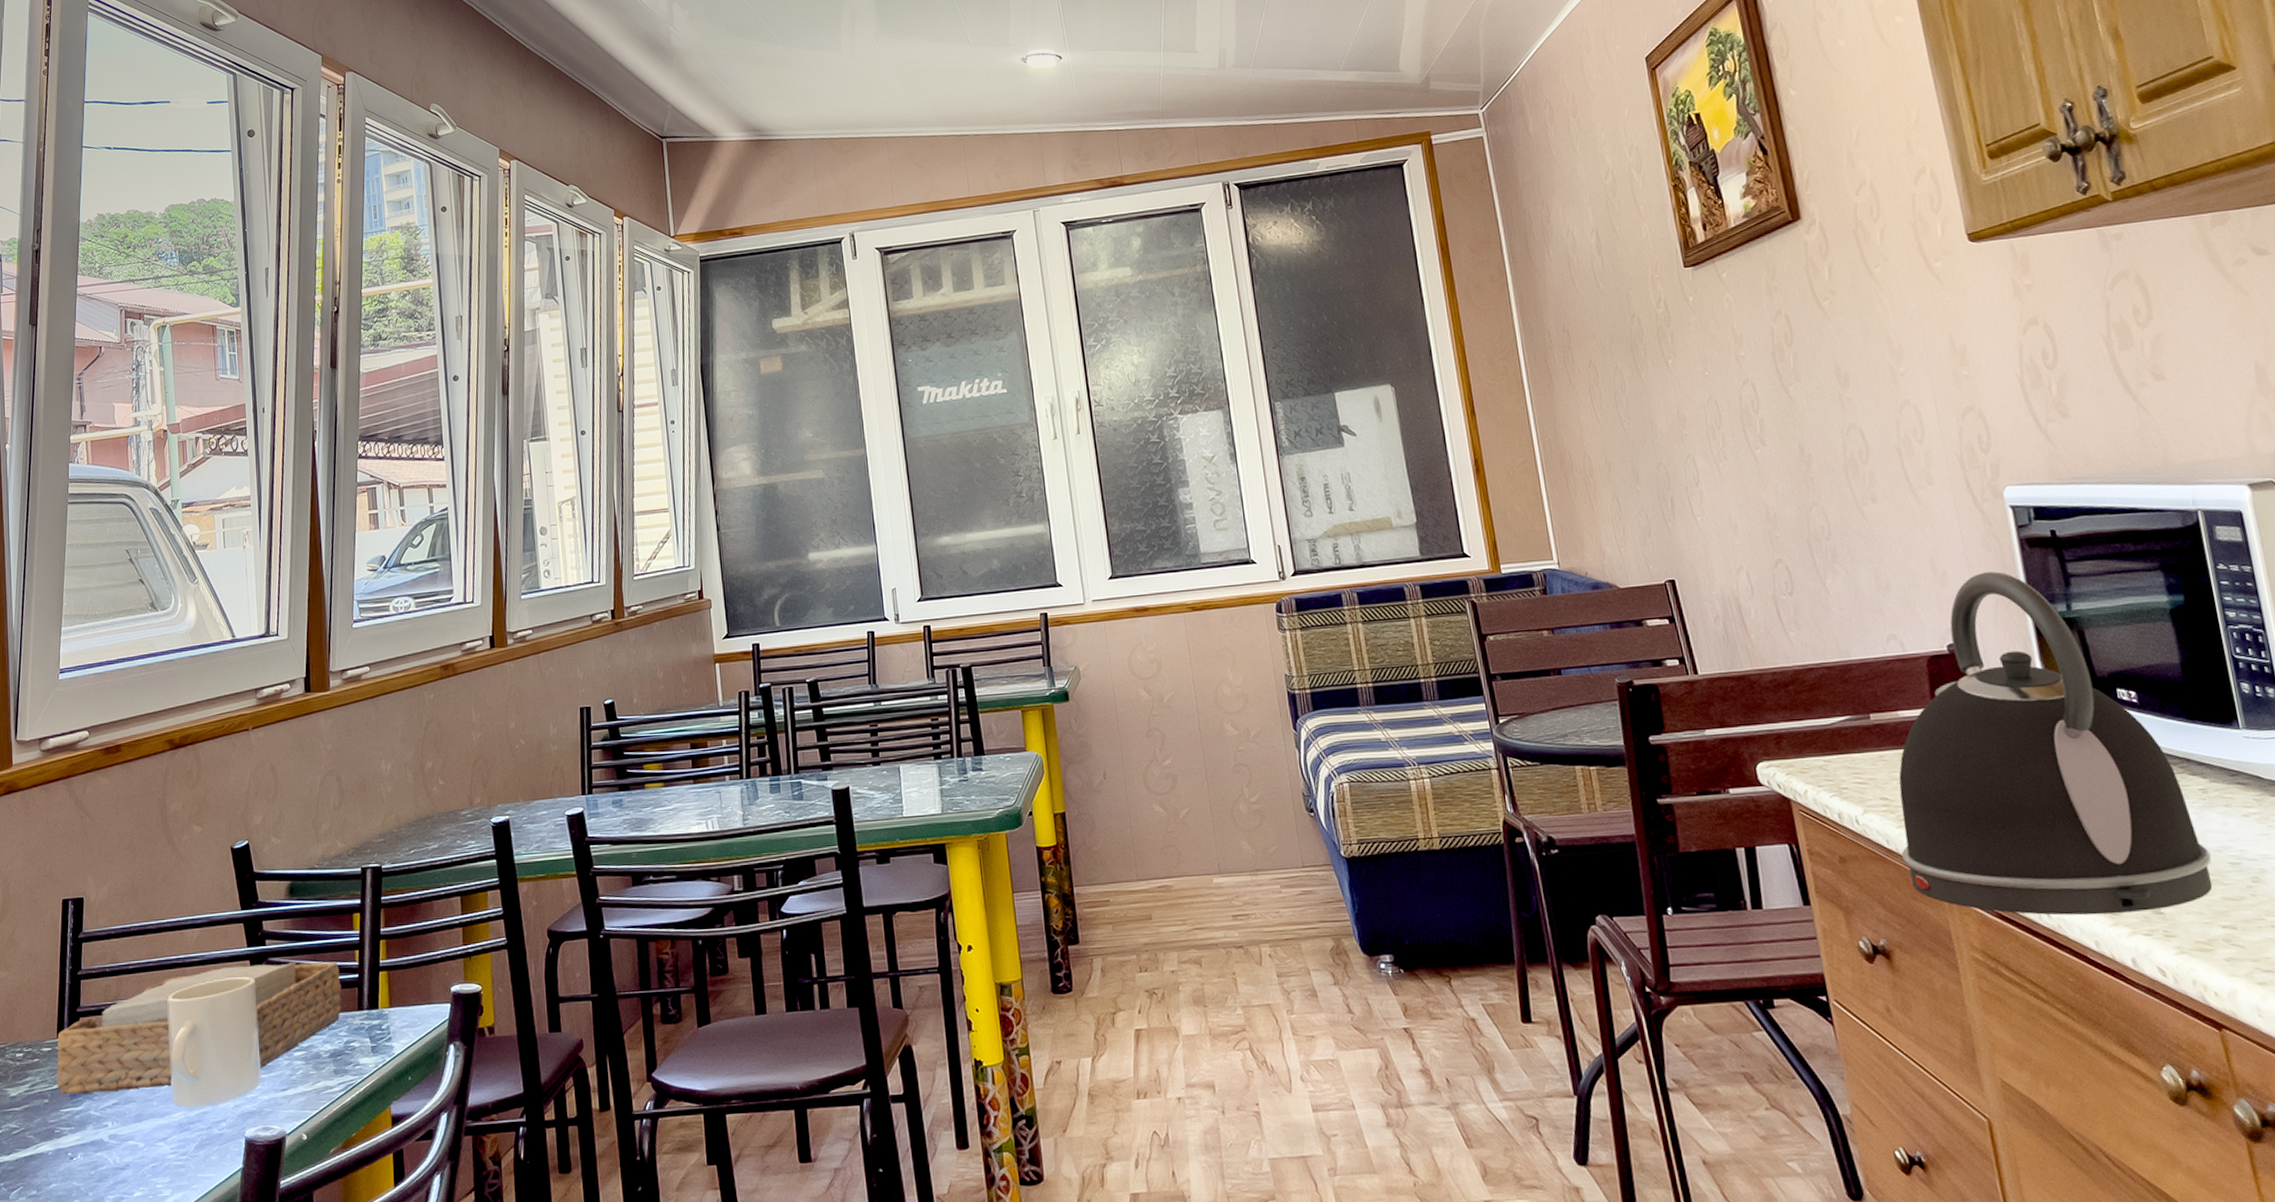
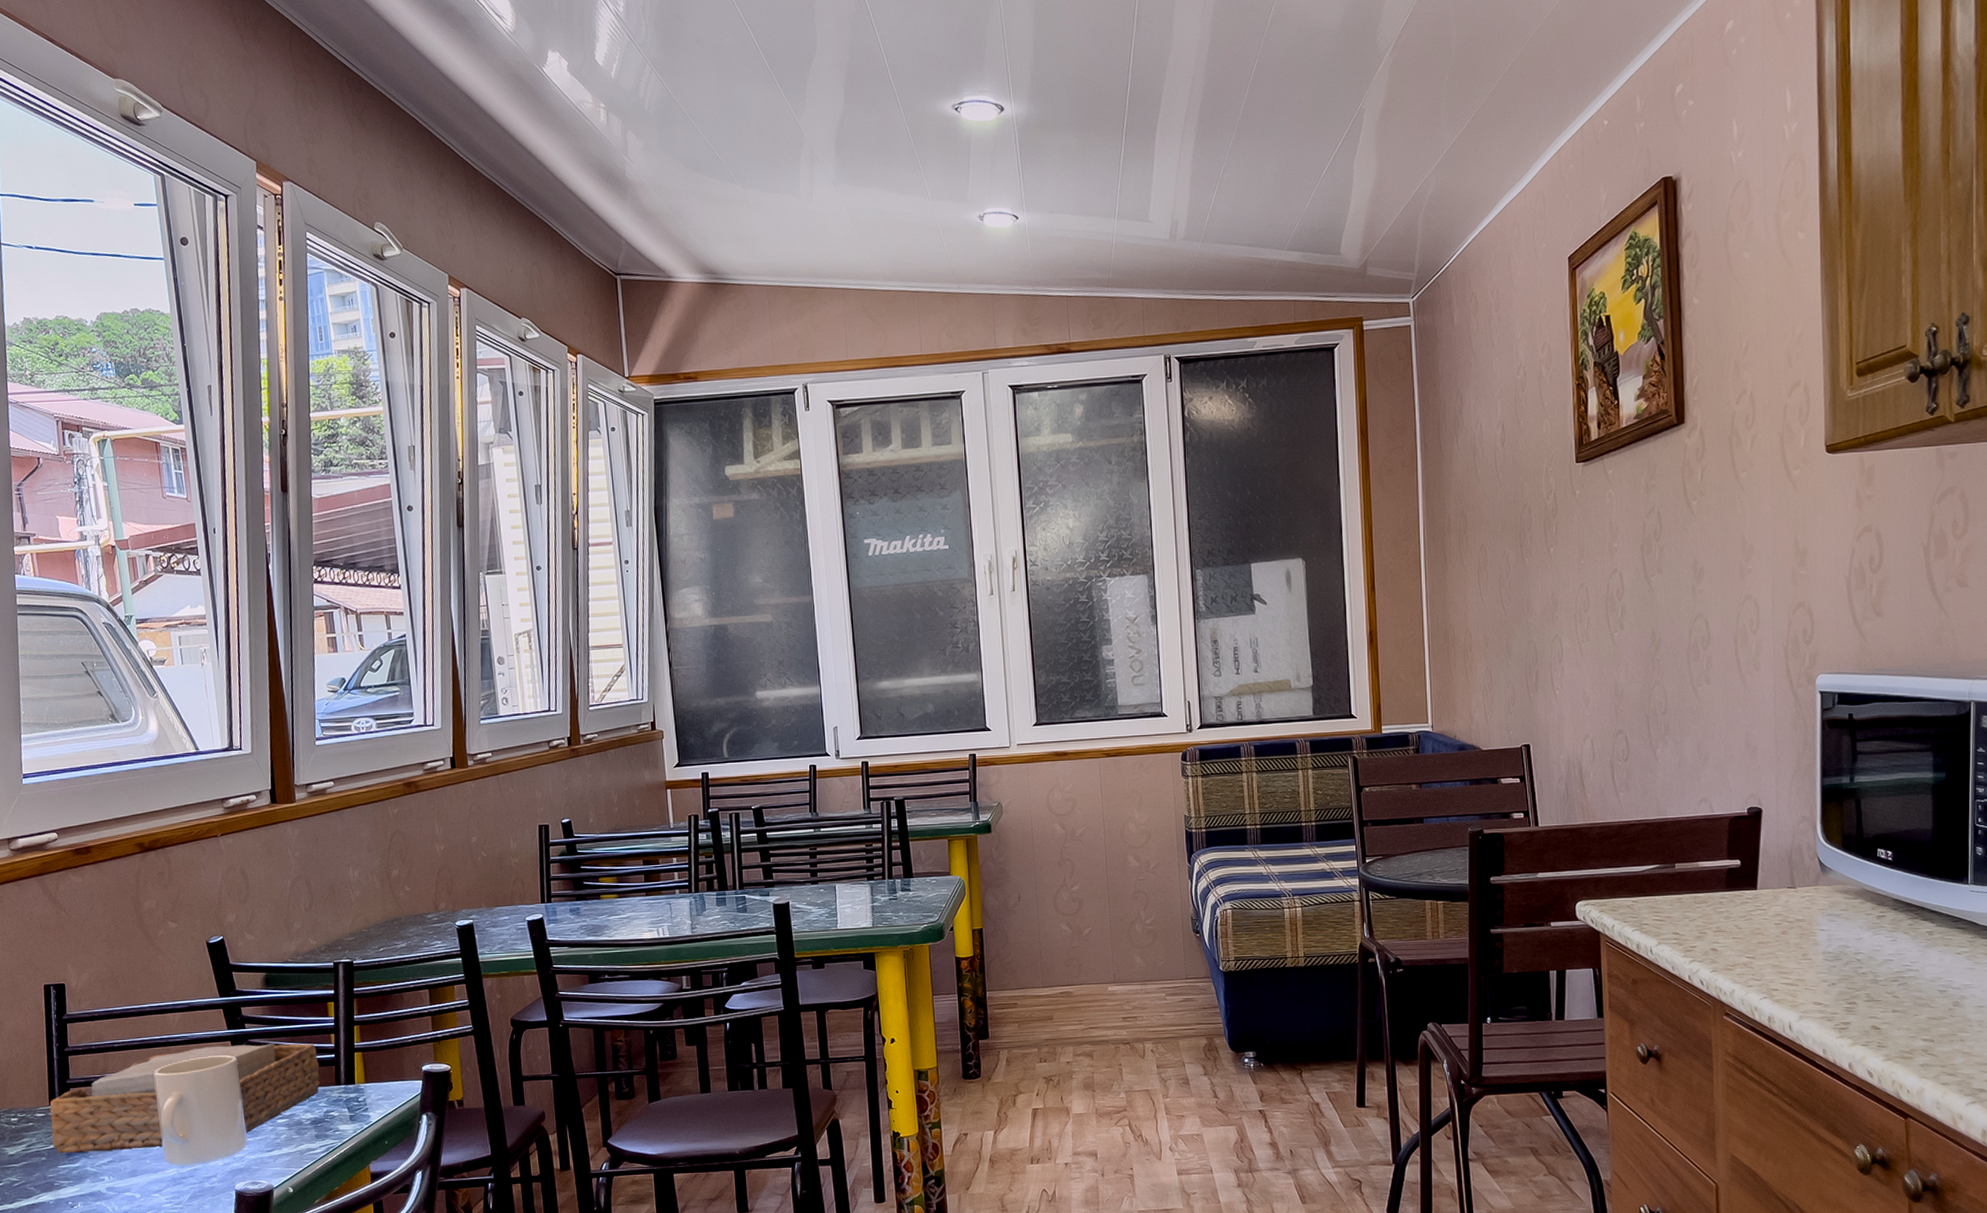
kettle: present [1898,571,2213,916] -> none [1682,747,1925,1030]

